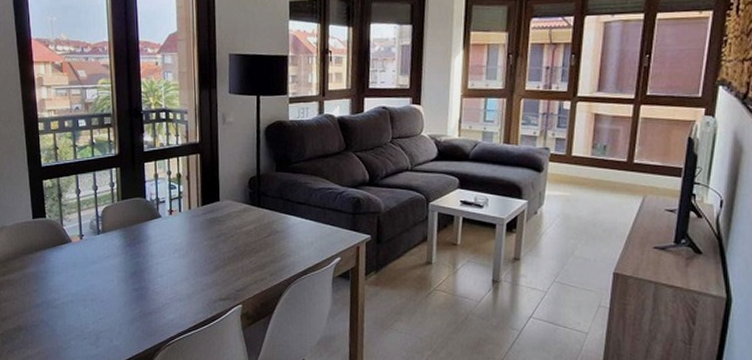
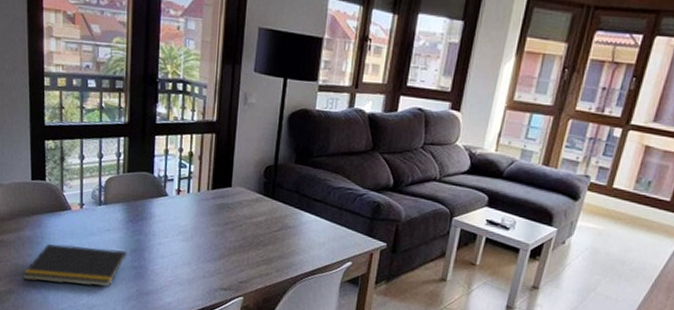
notepad: none [30,275,129,315] -> present [22,243,128,287]

